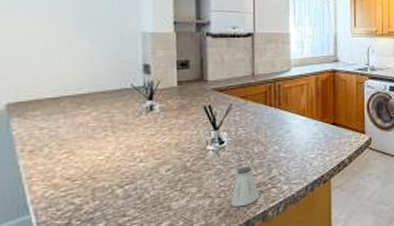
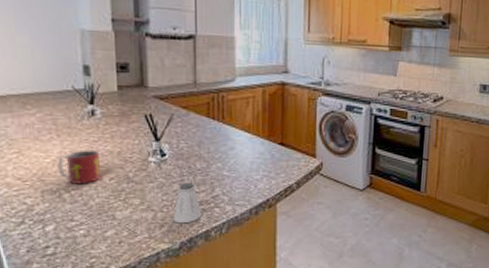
mug: none [111,143,157,179] -> present [57,150,100,184]

